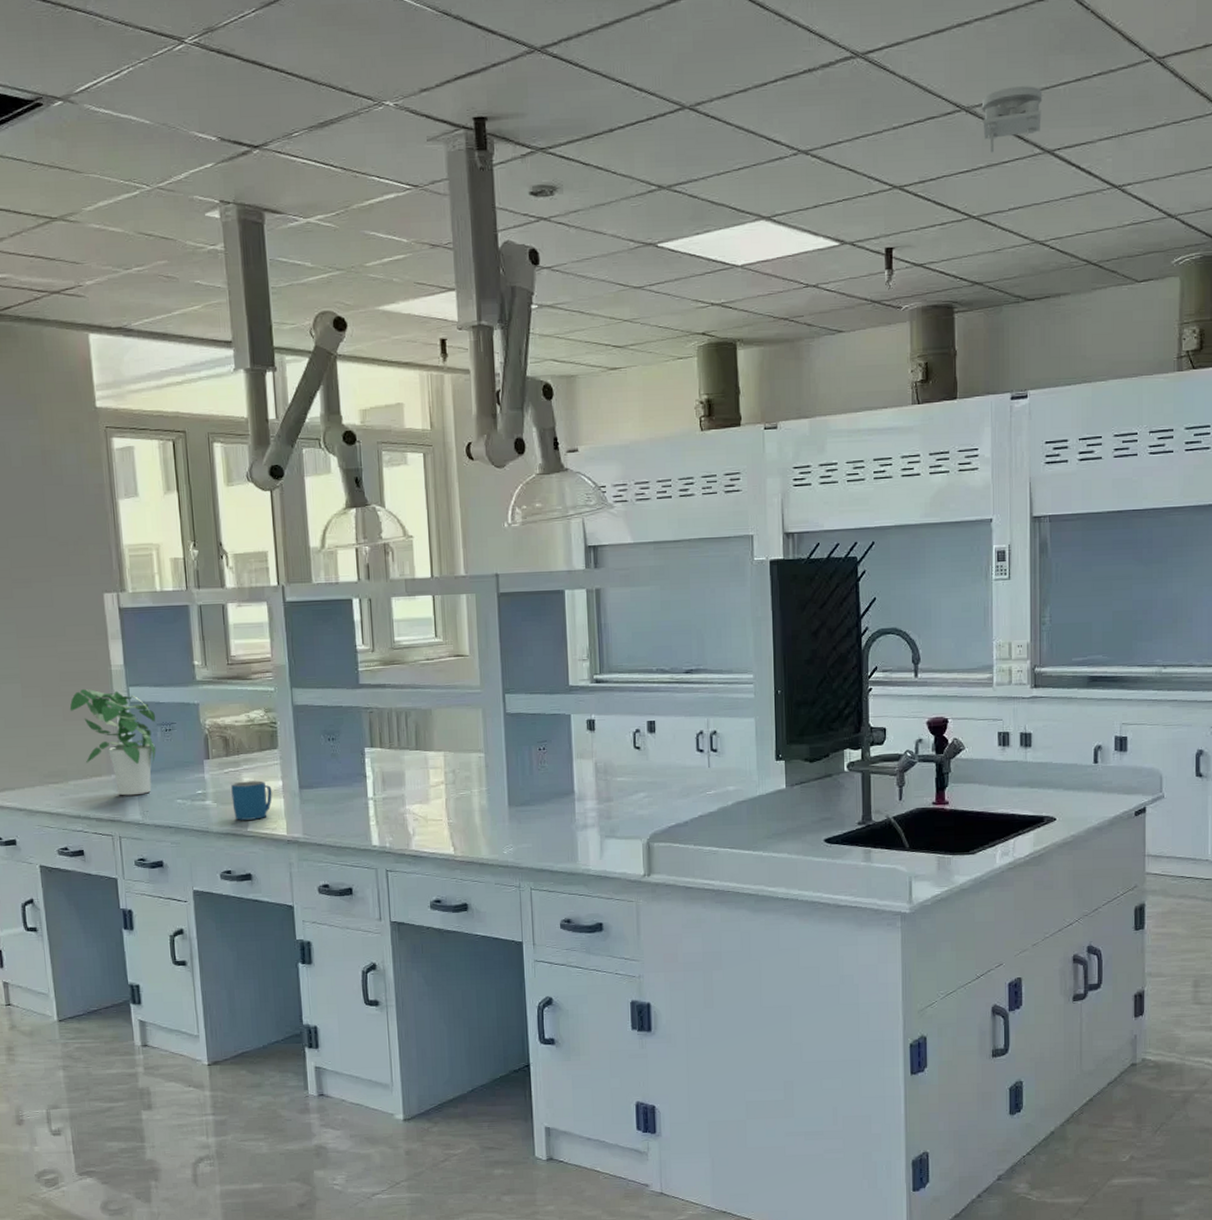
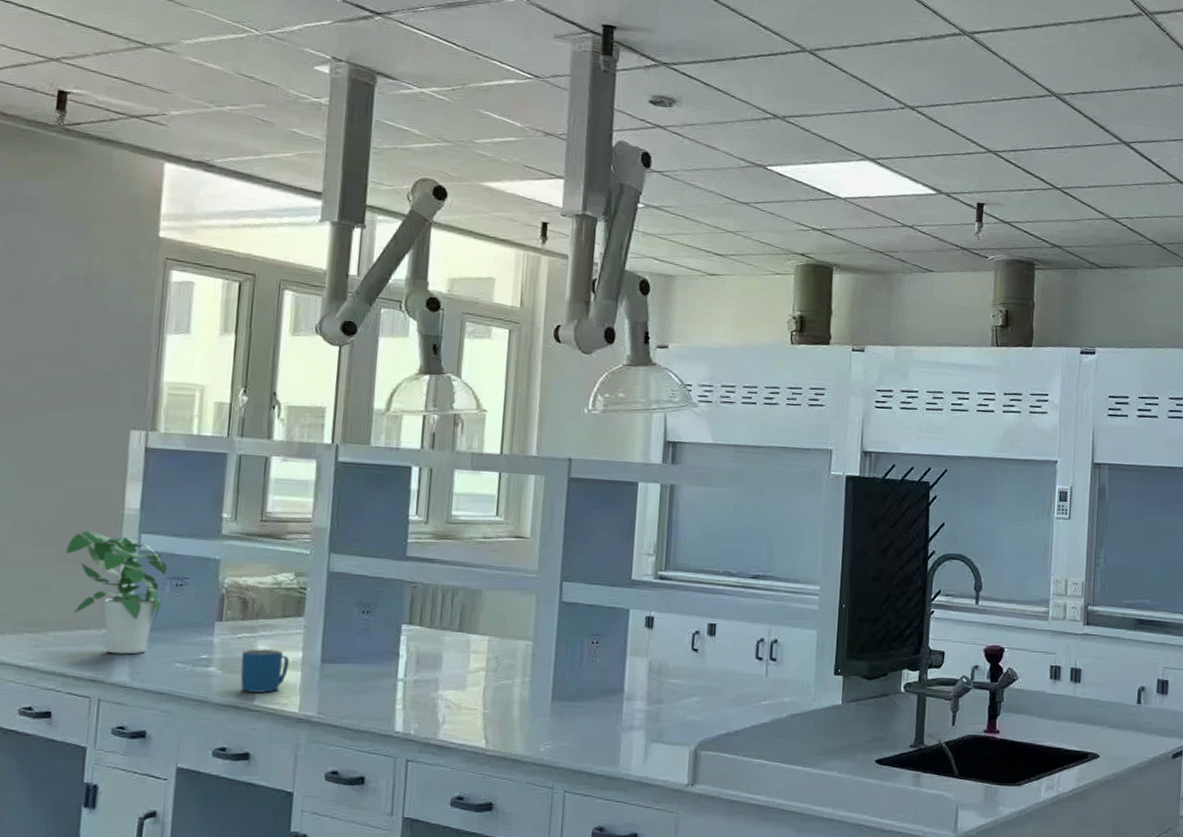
smoke detector: present [981,86,1043,153] -> none [1070,83,1123,136]

